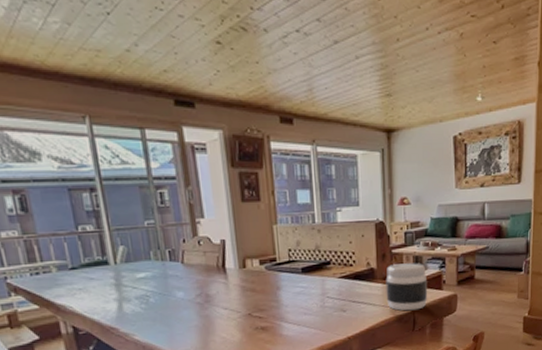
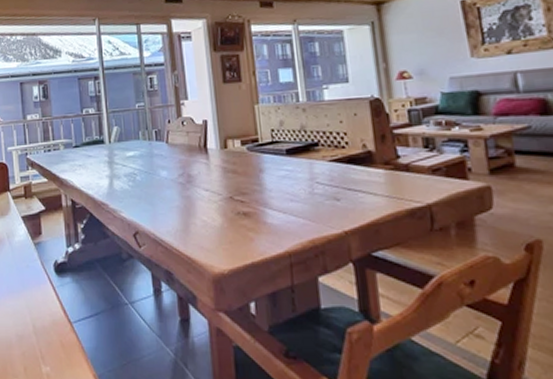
jar: present [386,263,428,311] -> none [388,145,448,204]

